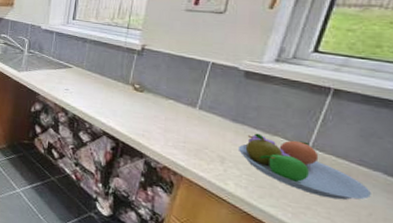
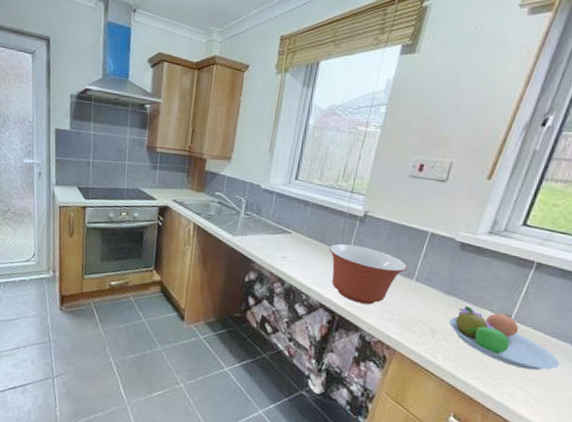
mixing bowl: none [109,75,189,132] -> present [329,243,407,305]

